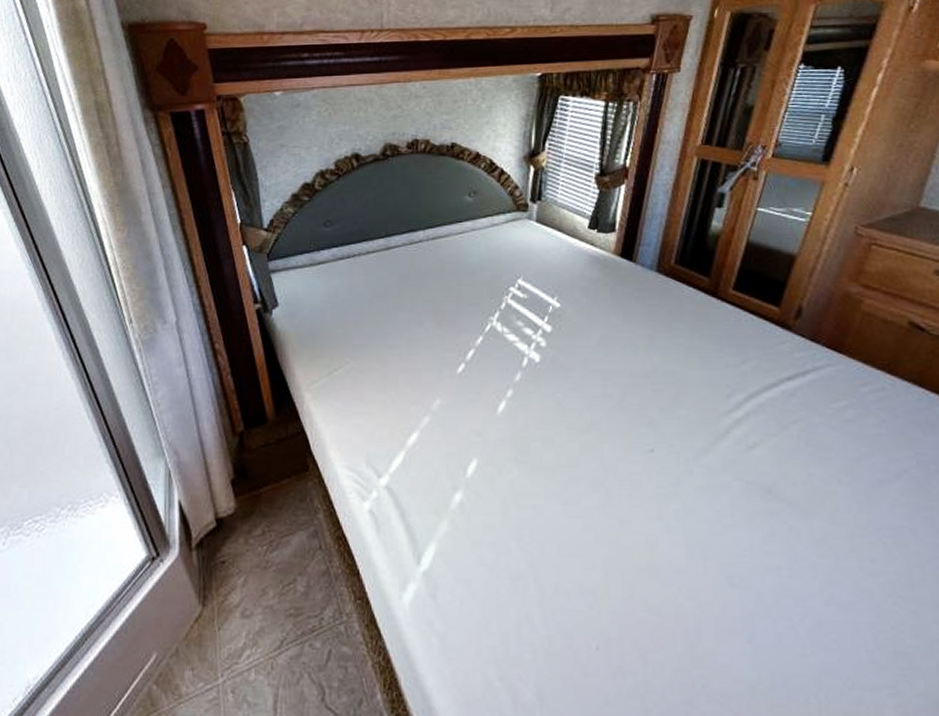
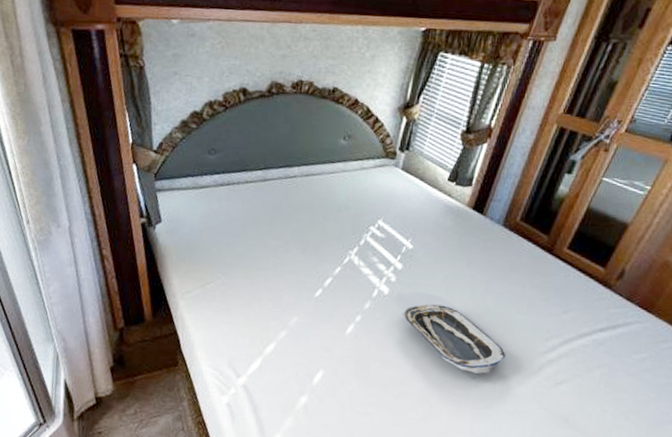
tray: none [559,368,687,444] -> present [402,304,508,374]

